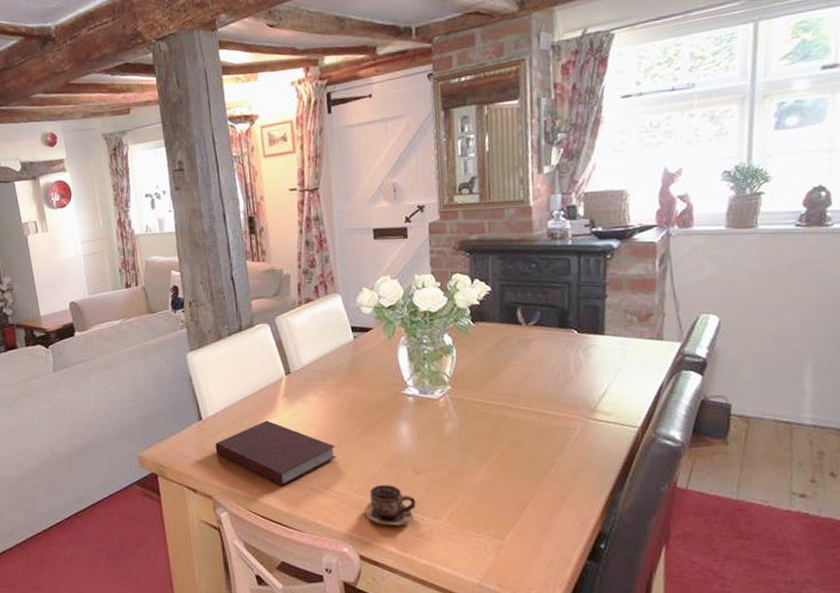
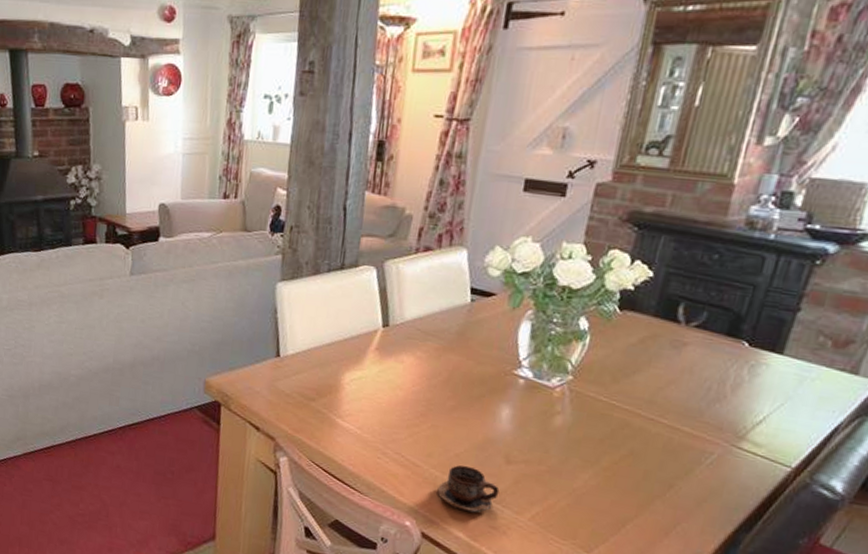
notebook: present [215,420,336,486] -> none [287,371,422,444]

